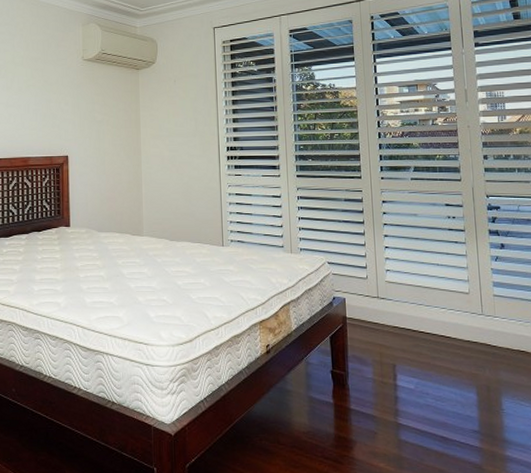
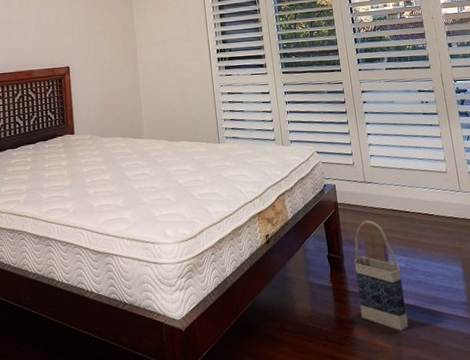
bag: none [360,337,413,454] -> present [354,220,409,331]

